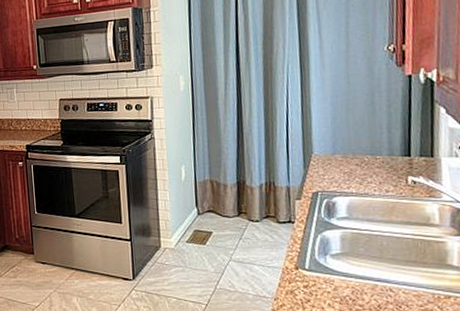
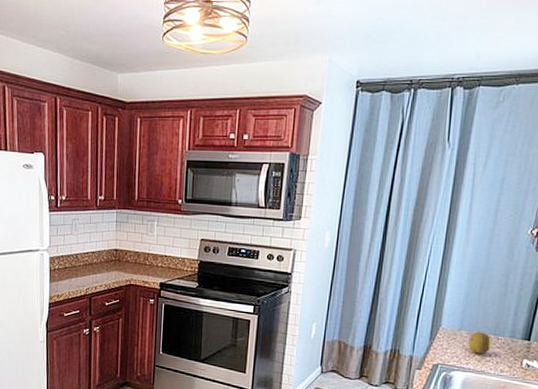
fruit: none [344,154,370,176] -> present [468,332,491,354]

